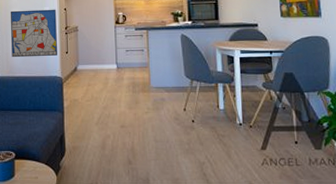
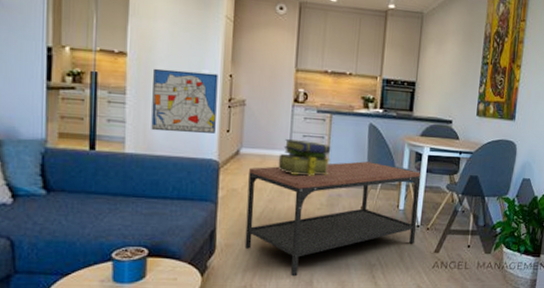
coffee table: none [86,68,240,175] -> present [244,161,421,277]
stack of books: none [108,54,151,84] -> present [278,138,331,176]

